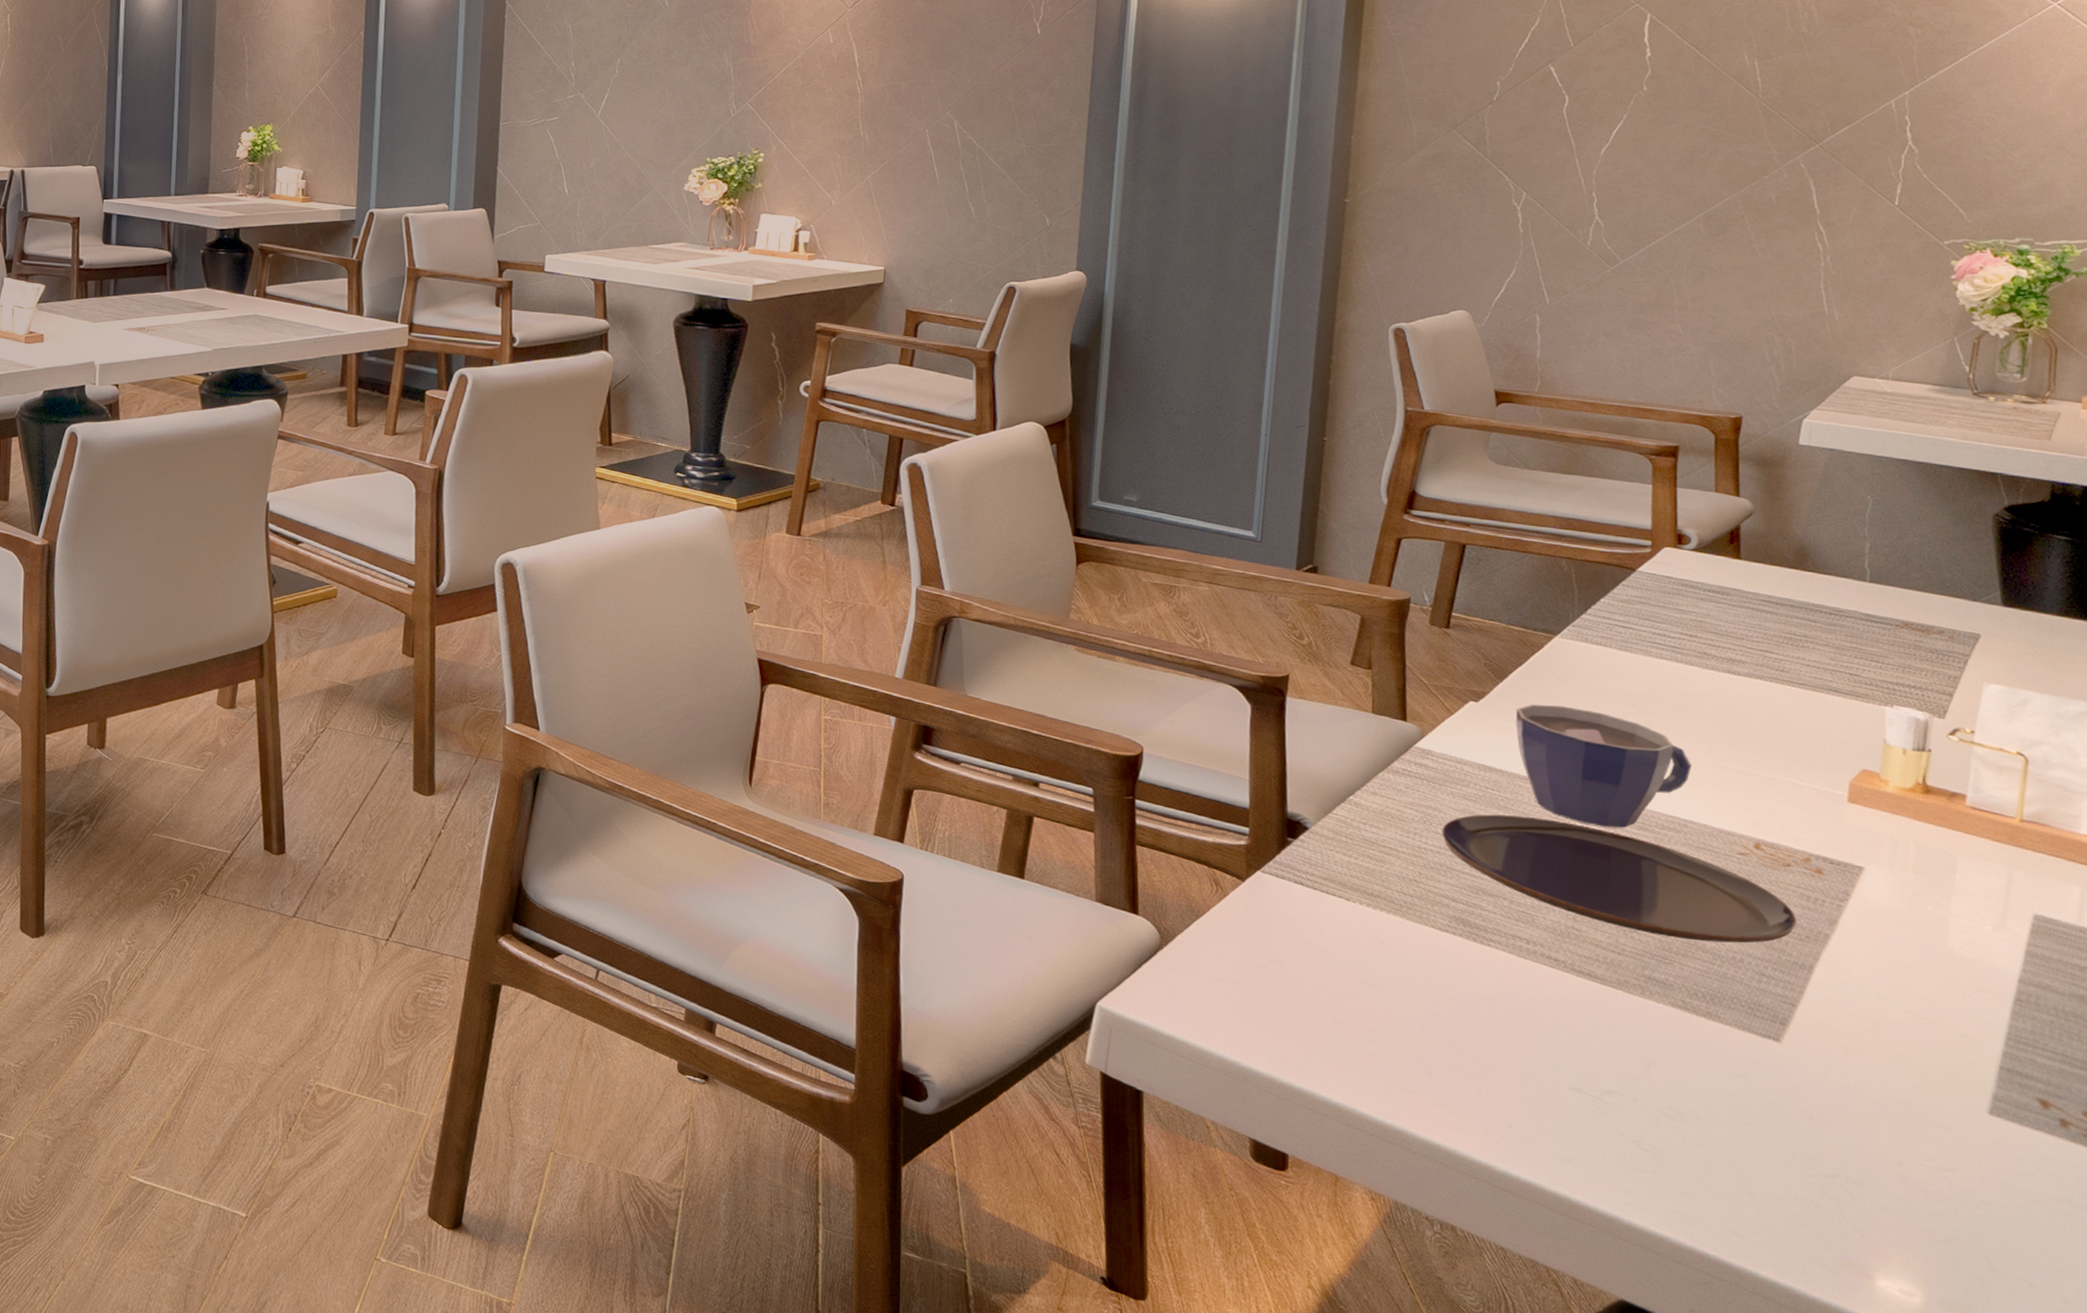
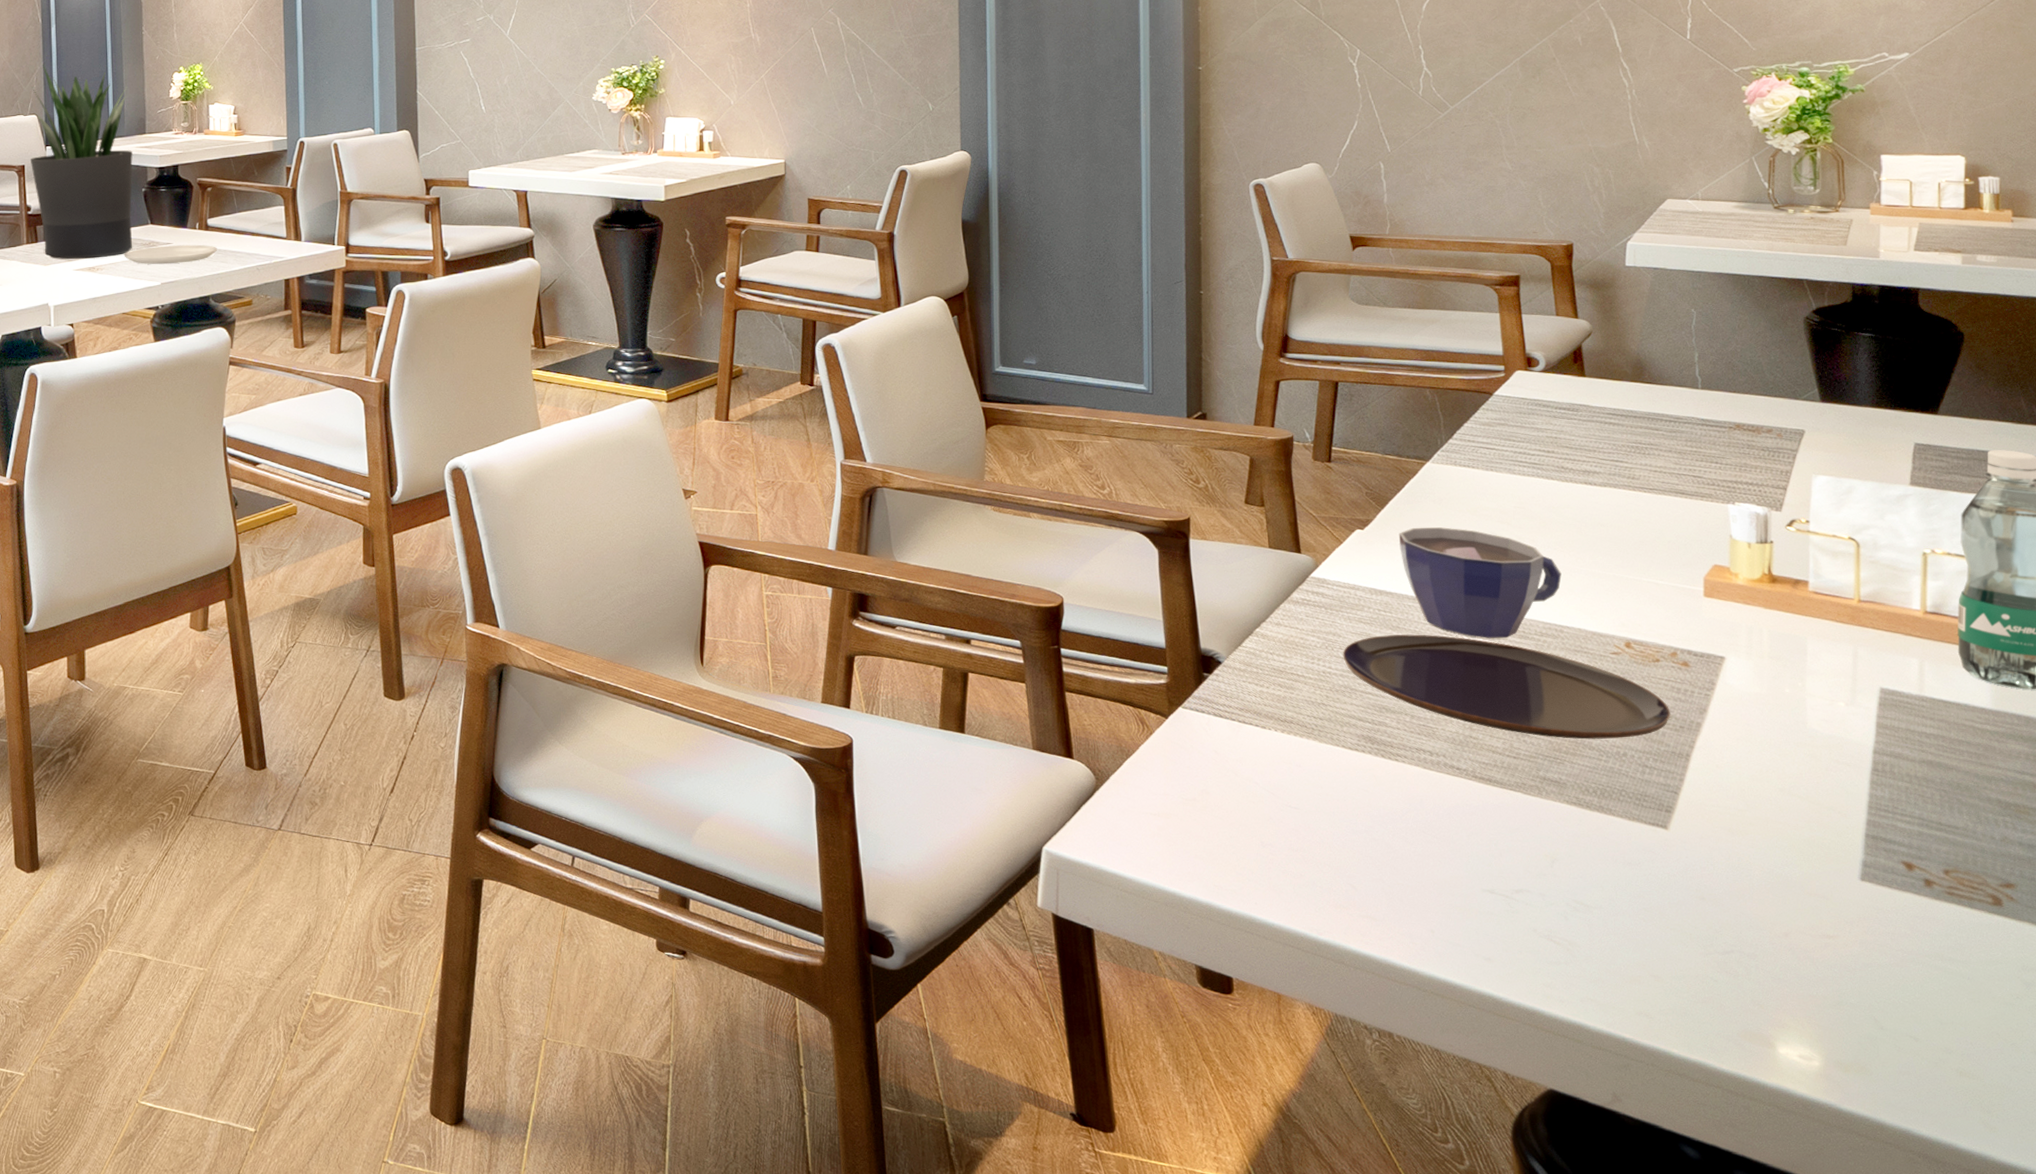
planter: none [85,115,193,319] -> present [30,65,133,260]
plate: none [176,311,275,330] -> present [124,244,218,264]

